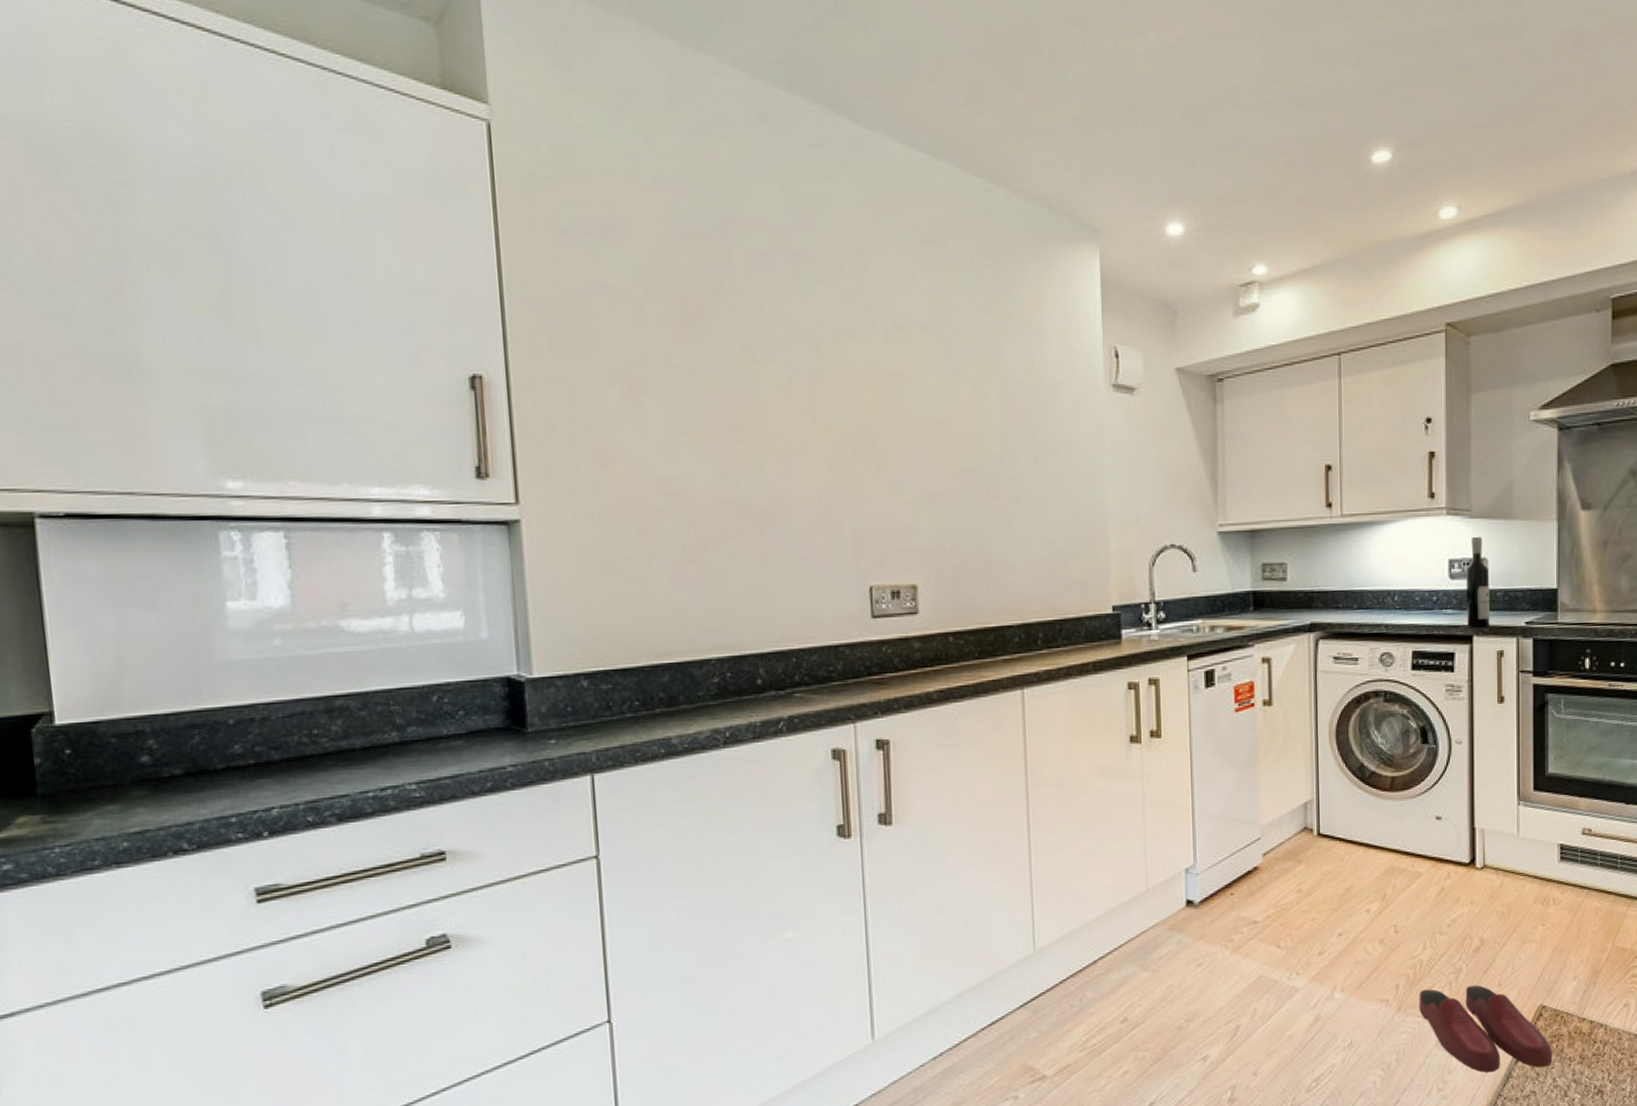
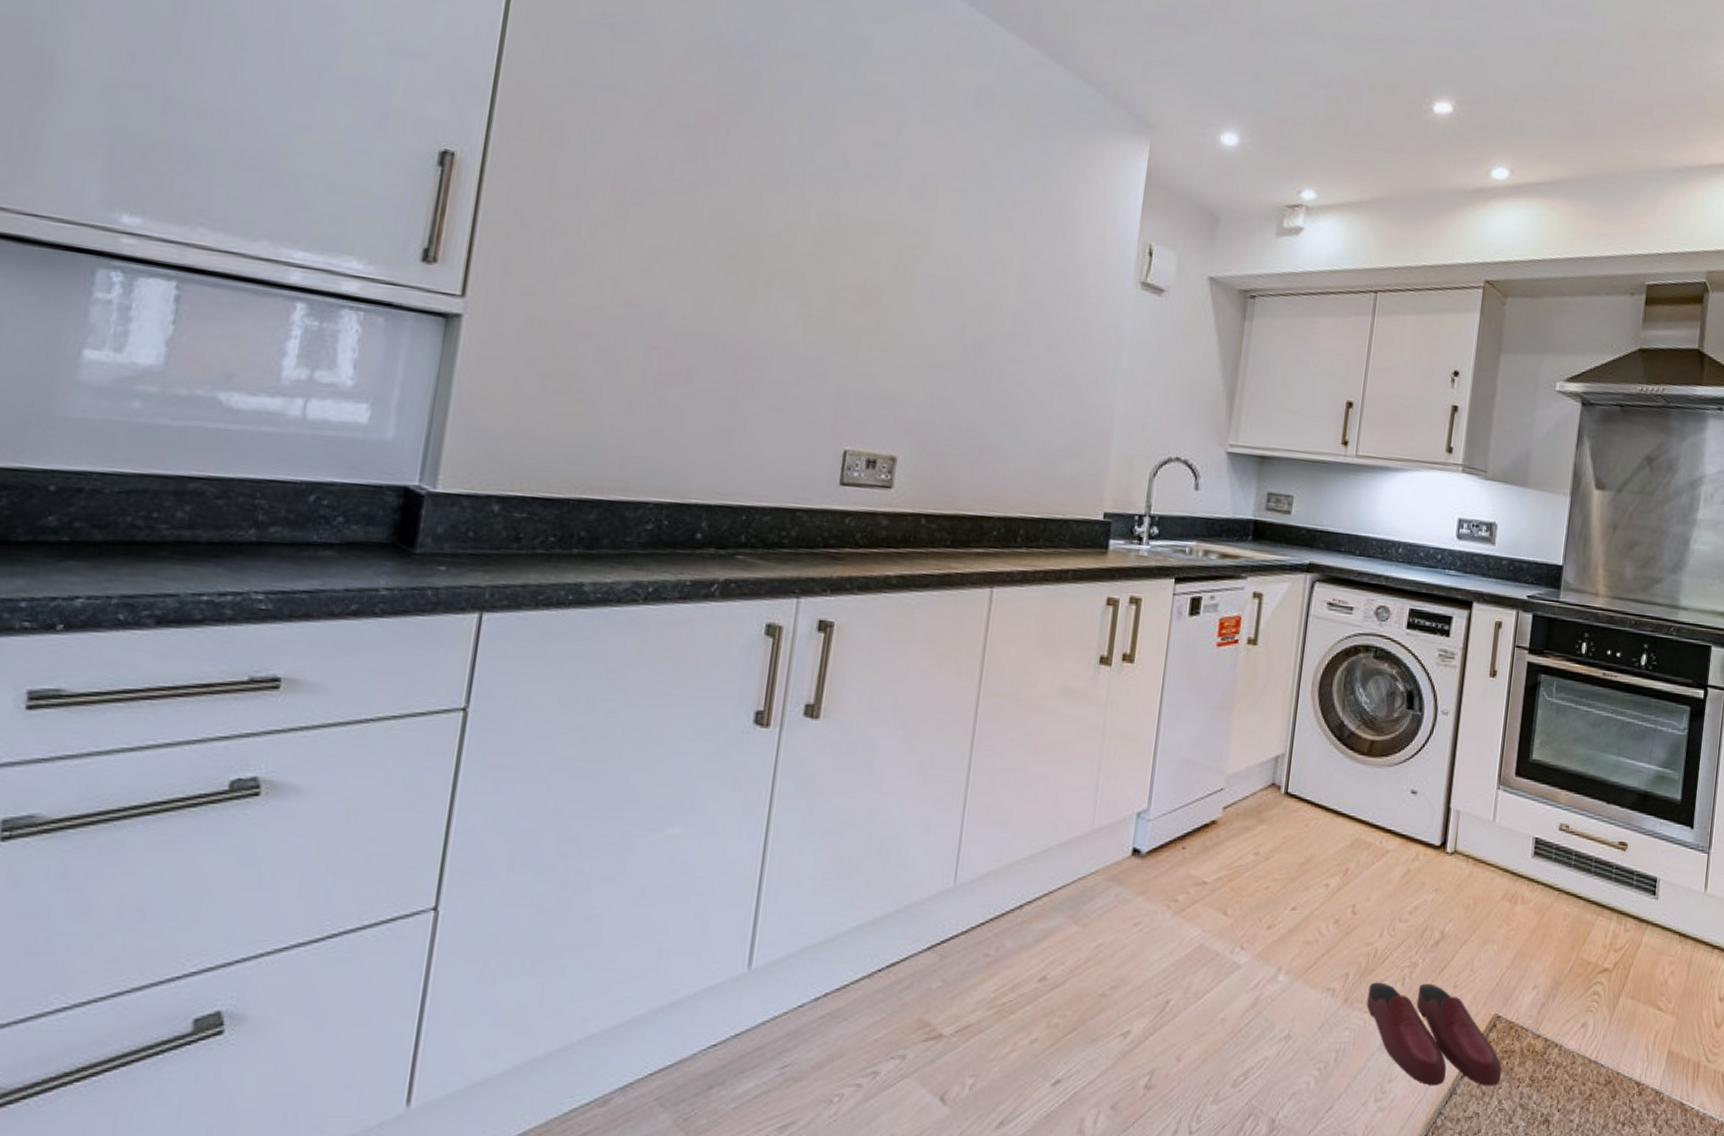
bottle: present [1466,536,1490,628] -> none [1469,499,1498,595]

